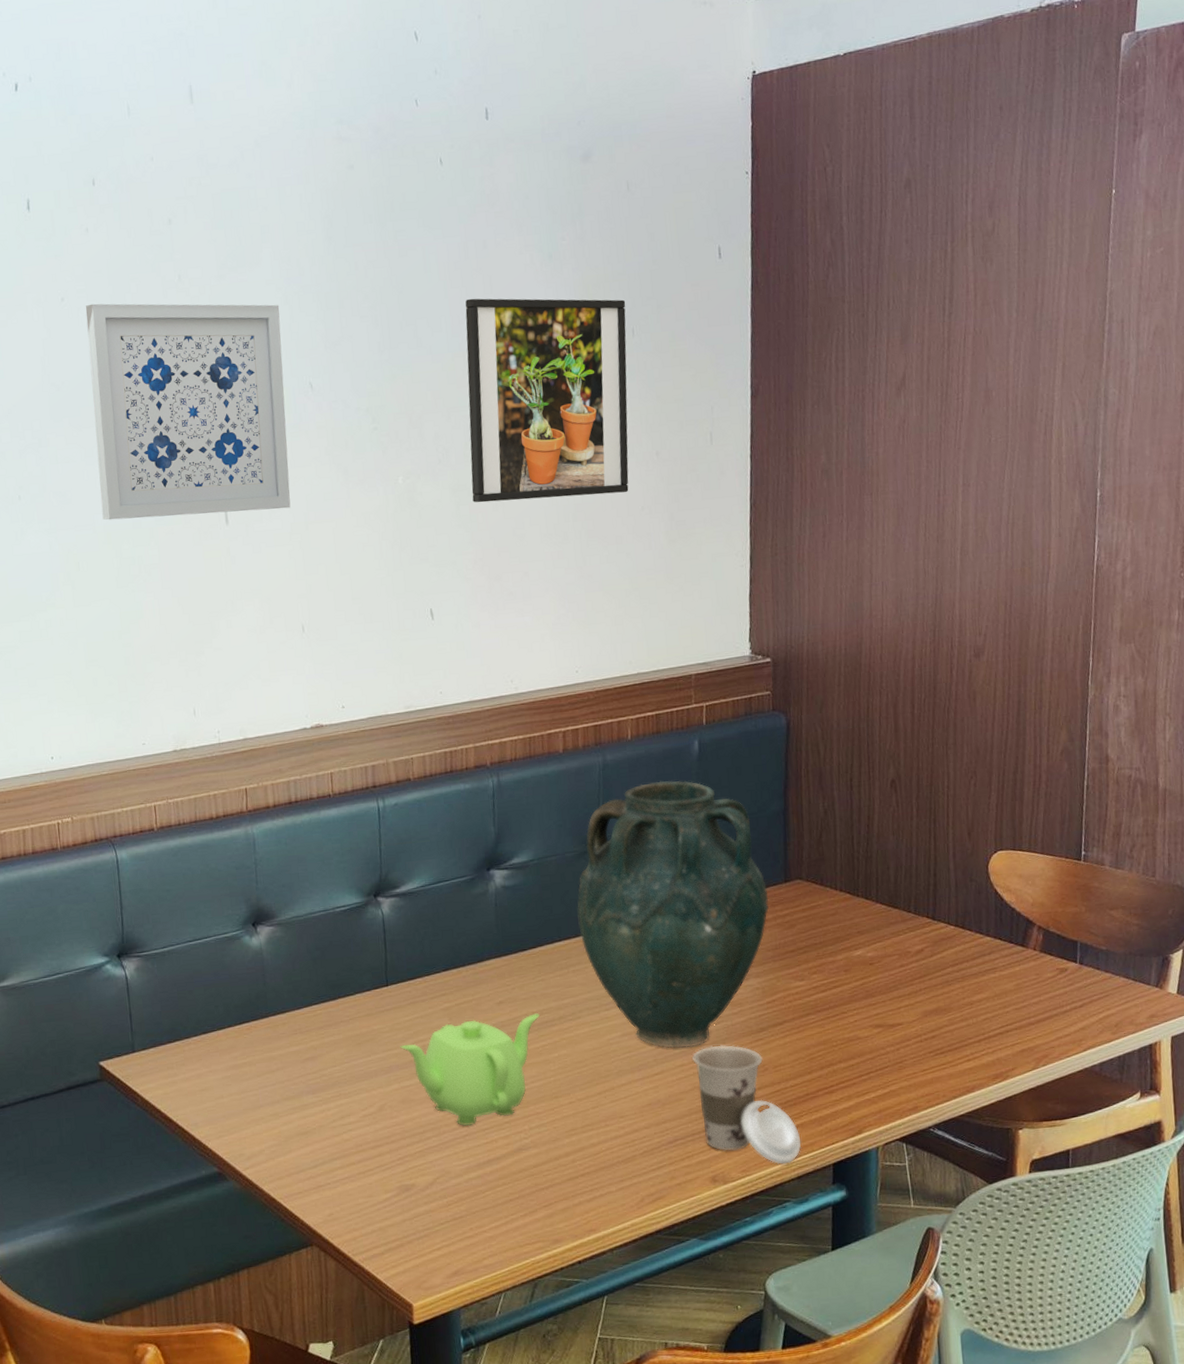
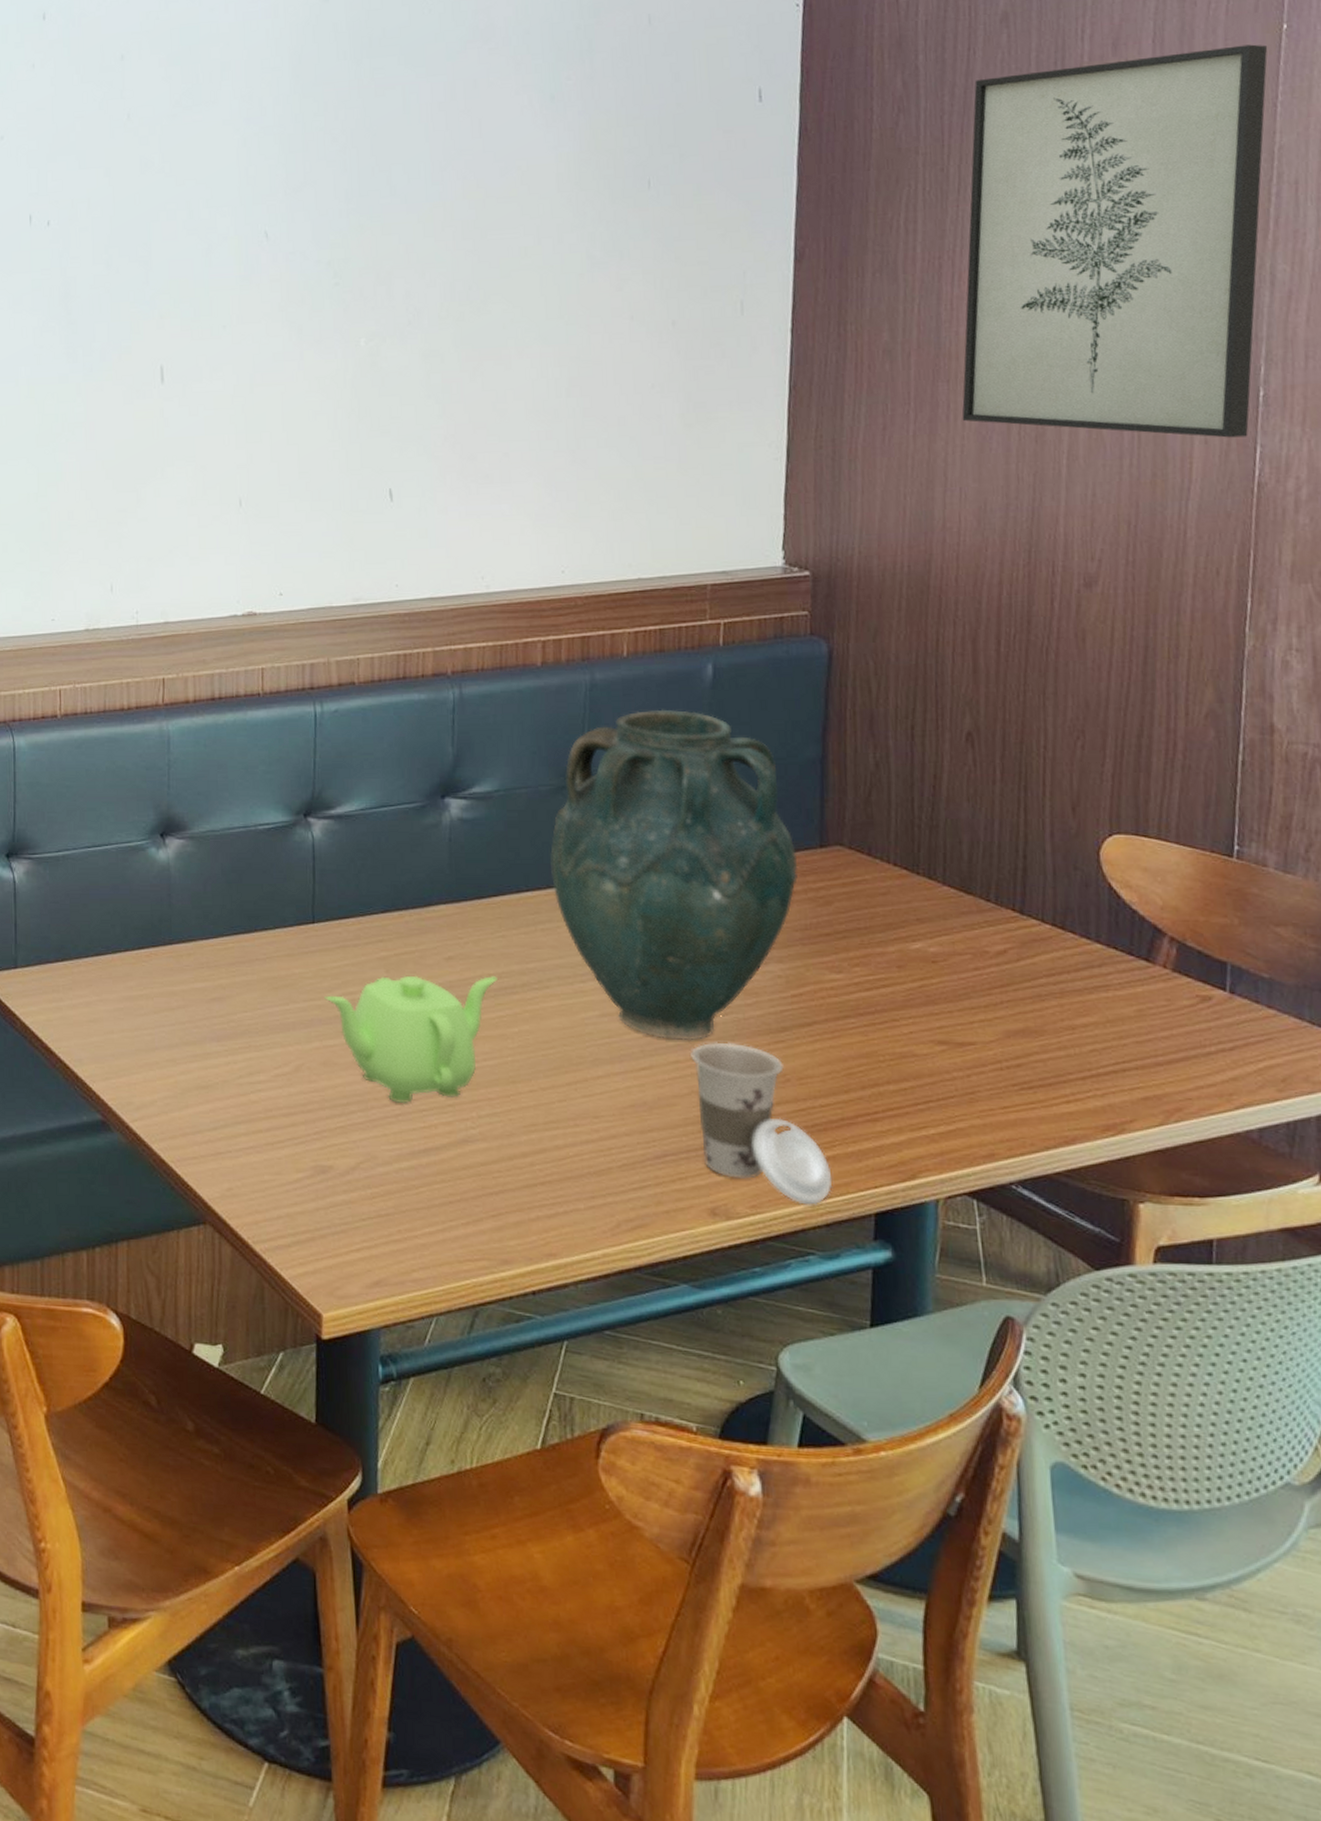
wall art: present [85,303,291,520] -> none [25,142,237,373]
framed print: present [465,298,629,503] -> none [445,142,642,372]
wall art: none [882,206,1102,531] -> present [962,44,1268,438]

